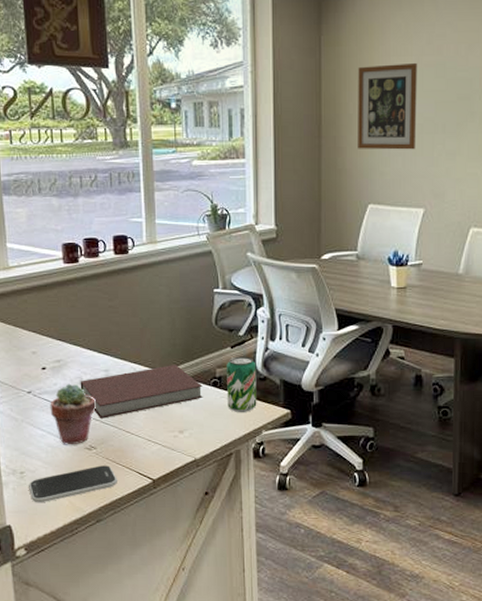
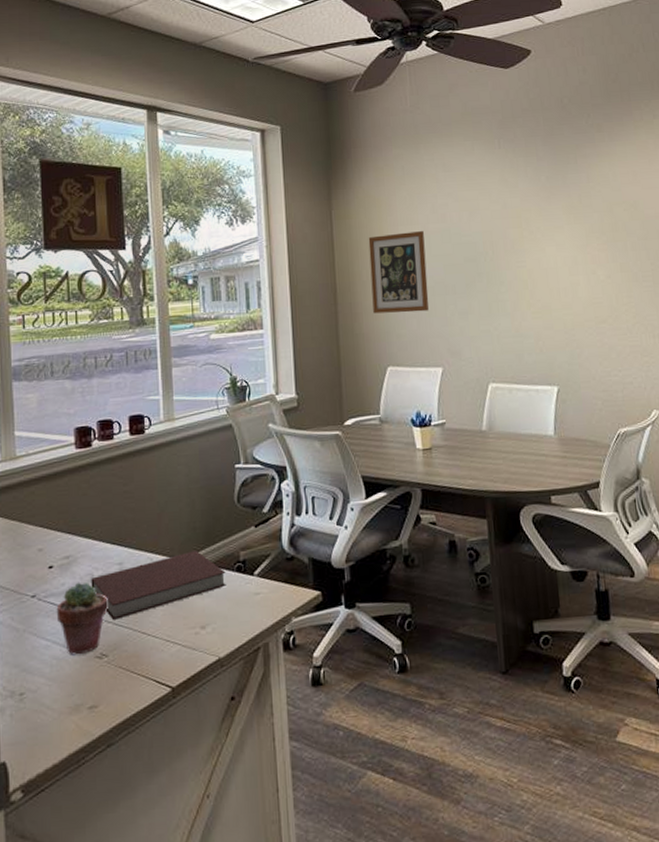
smartphone: present [29,465,117,503] -> none [29,675,132,731]
beverage can: present [227,356,257,412] -> none [251,535,285,599]

